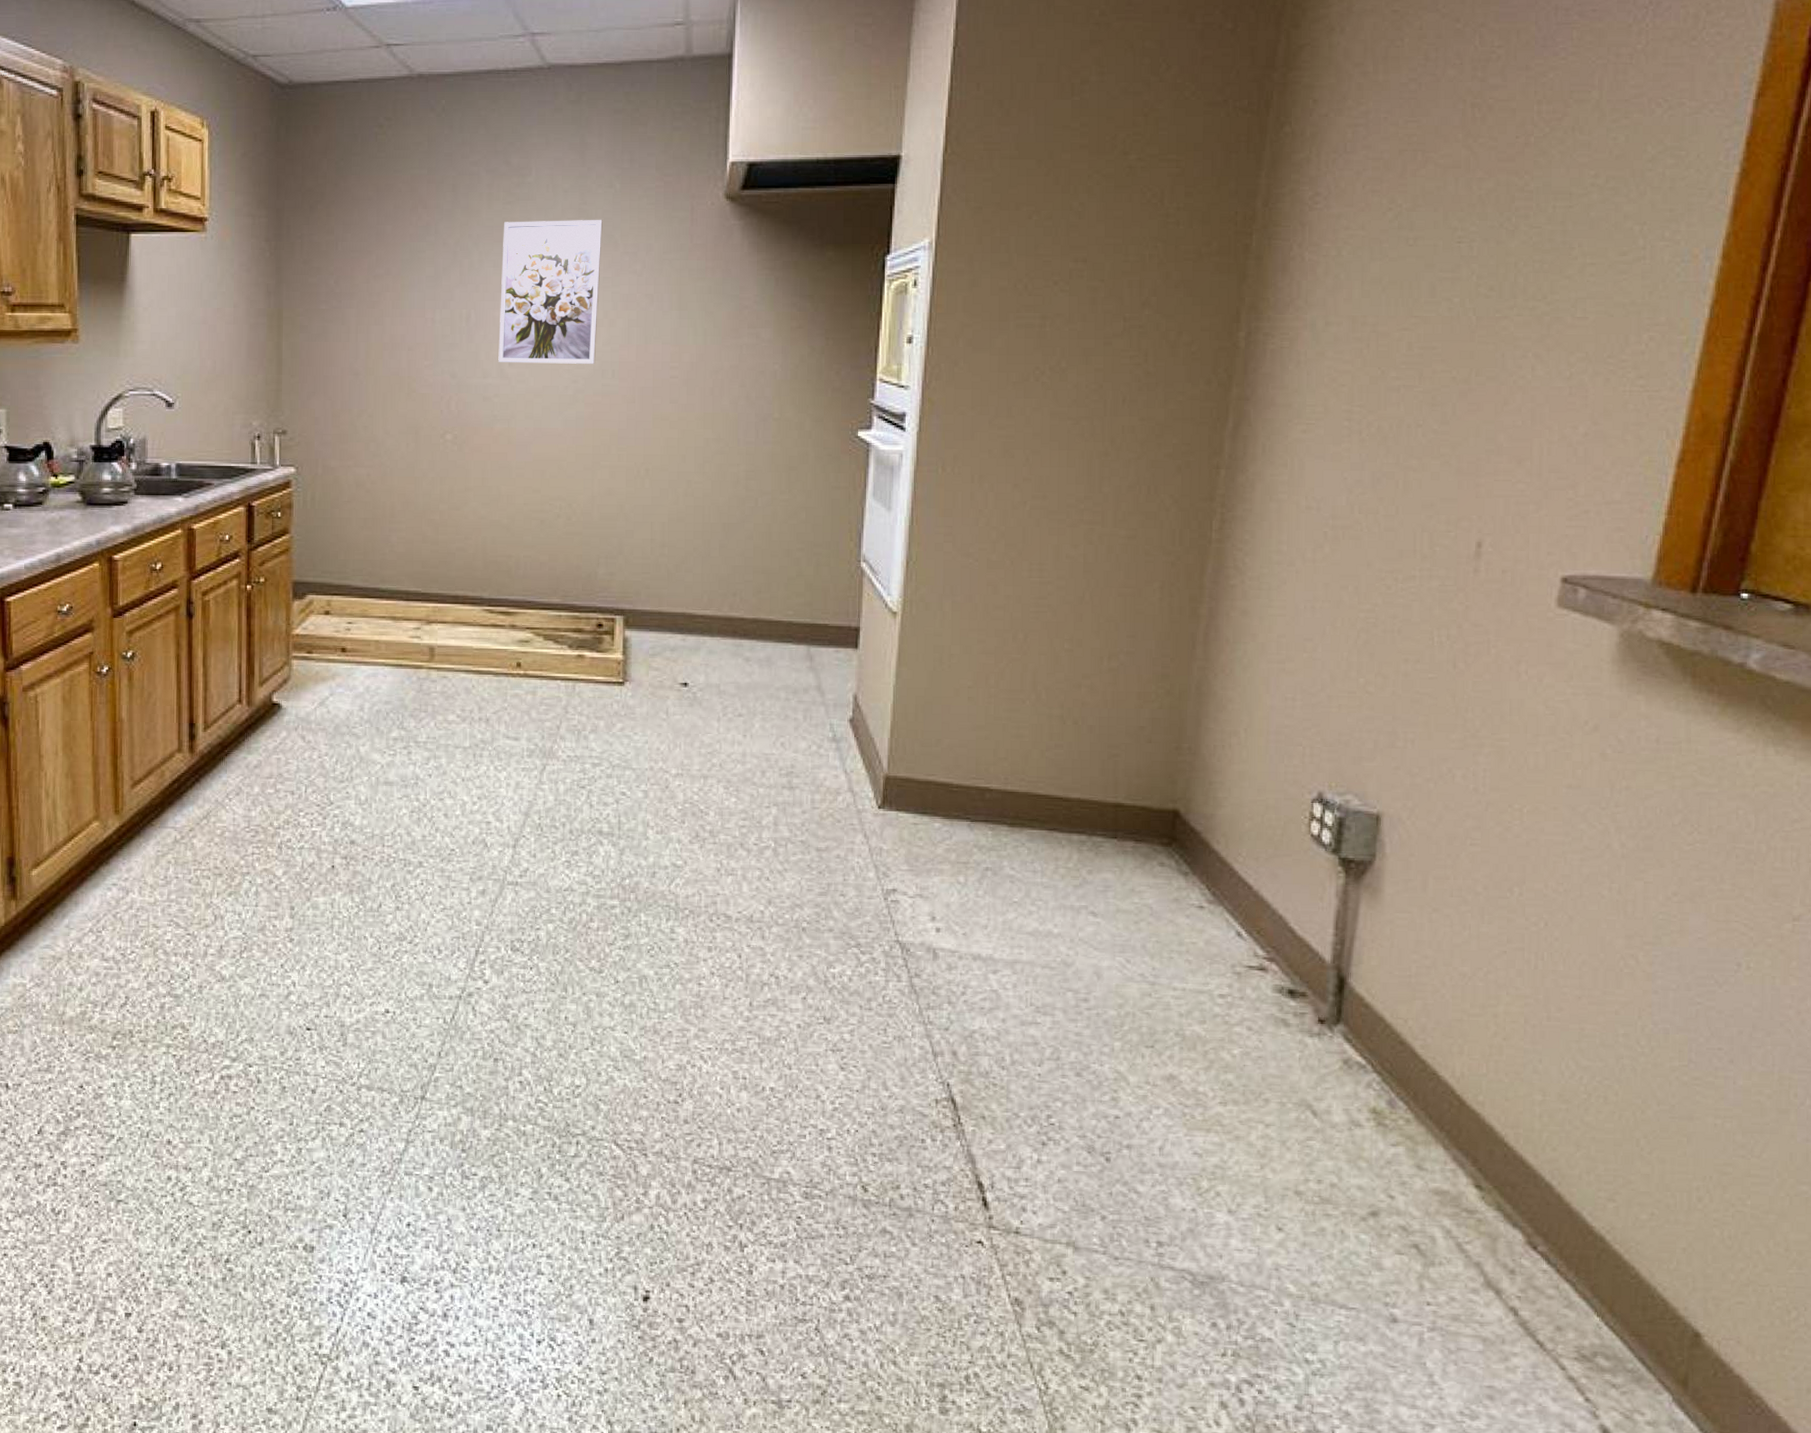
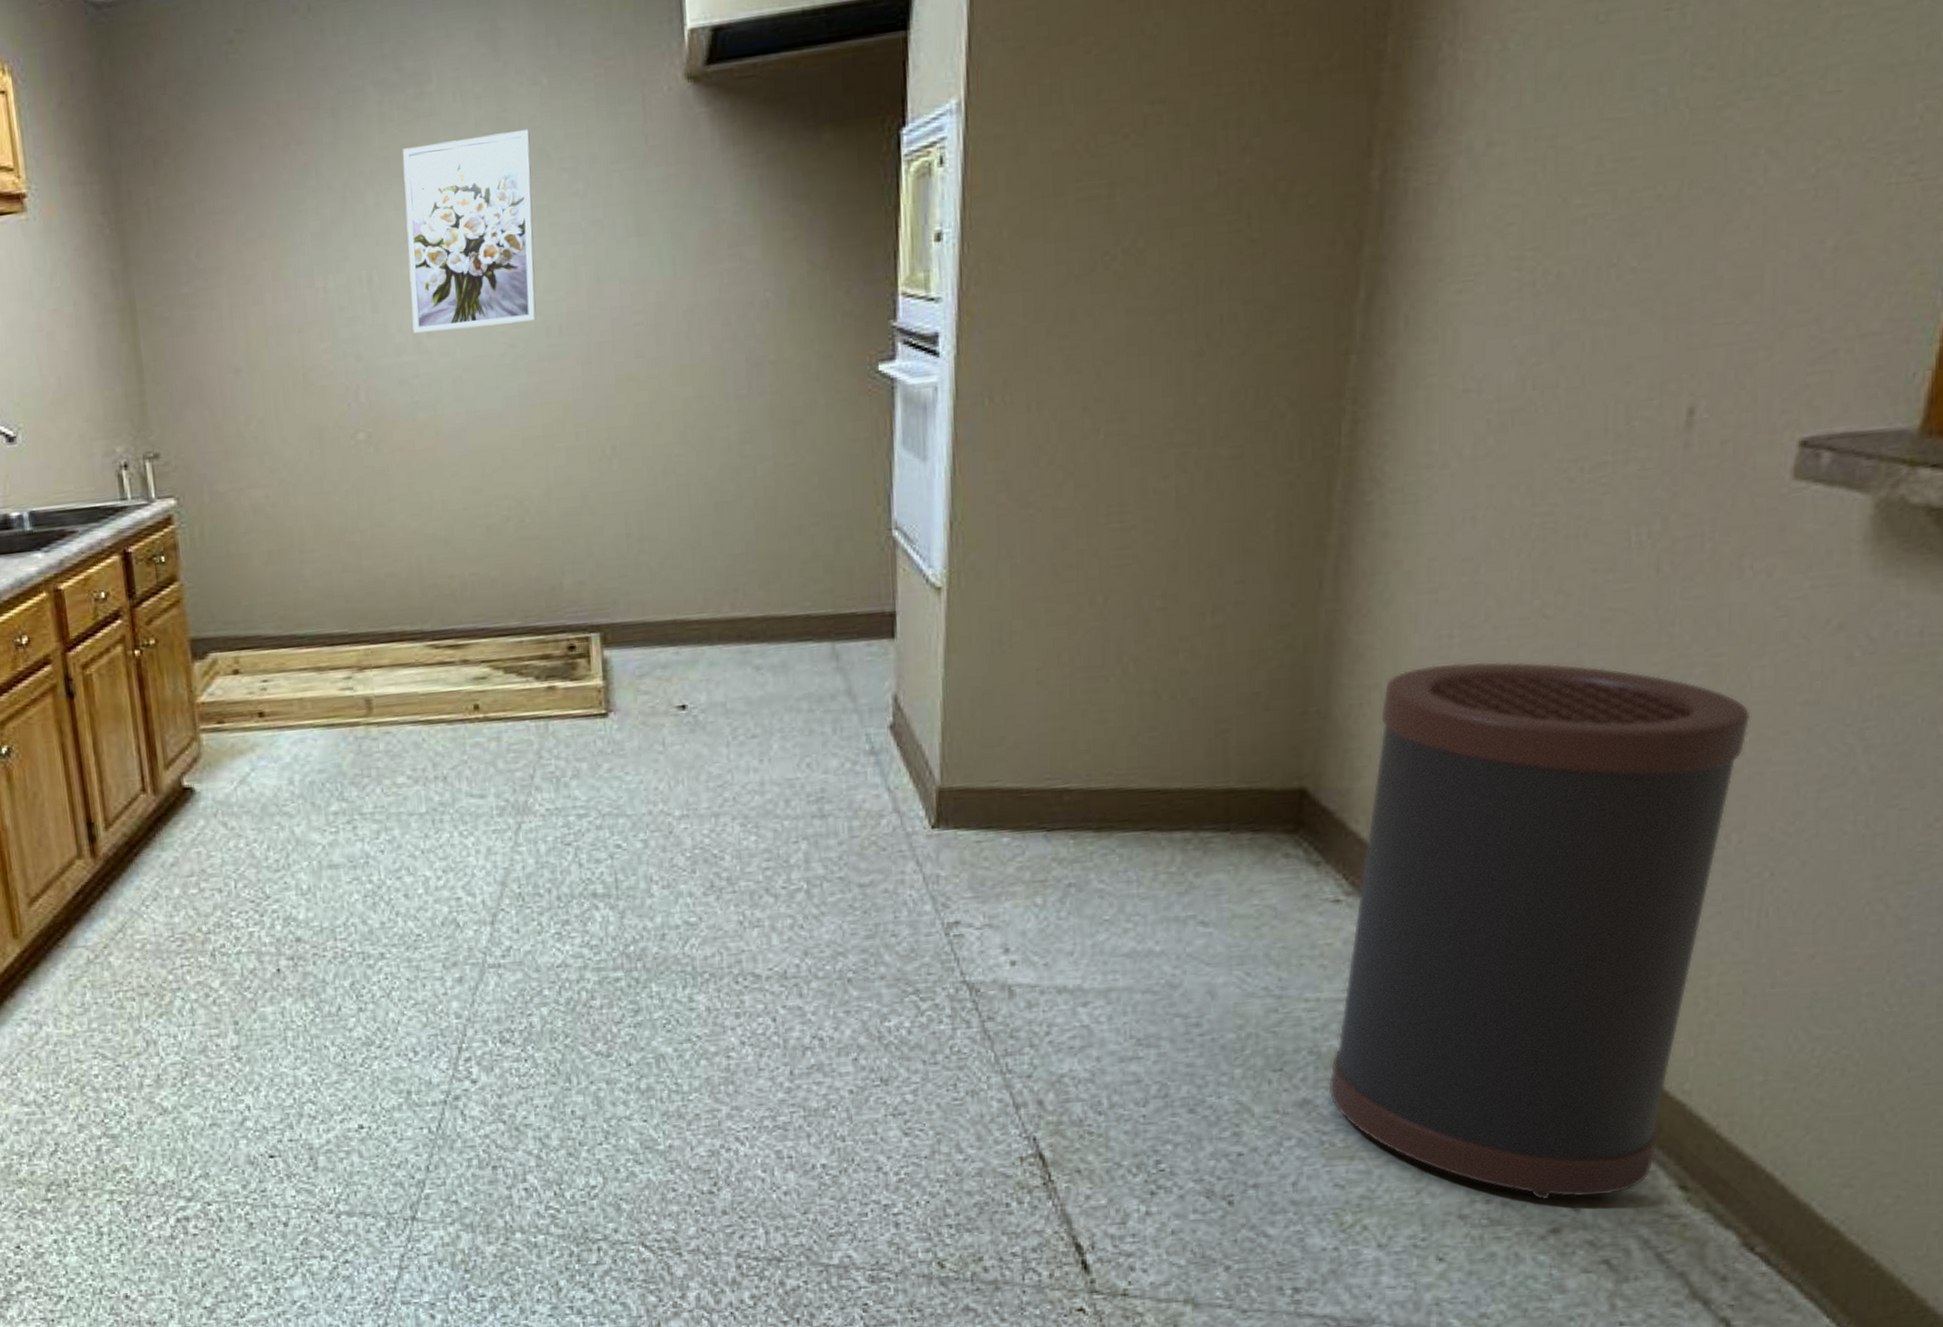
trash can: none [1191,721,1528,1187] -> present [1328,662,1751,1200]

